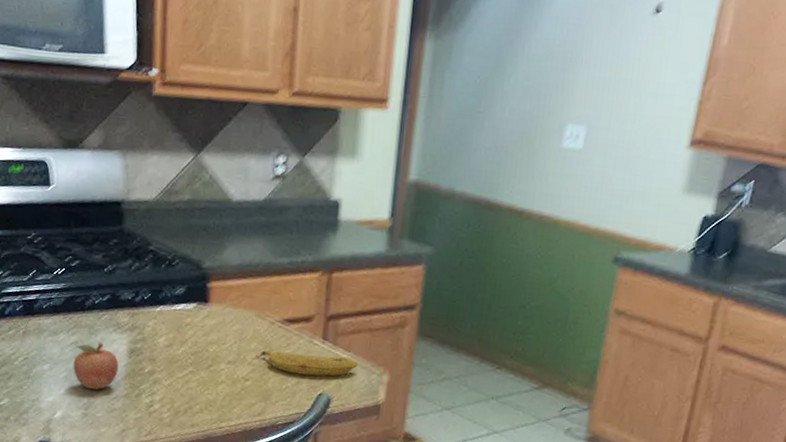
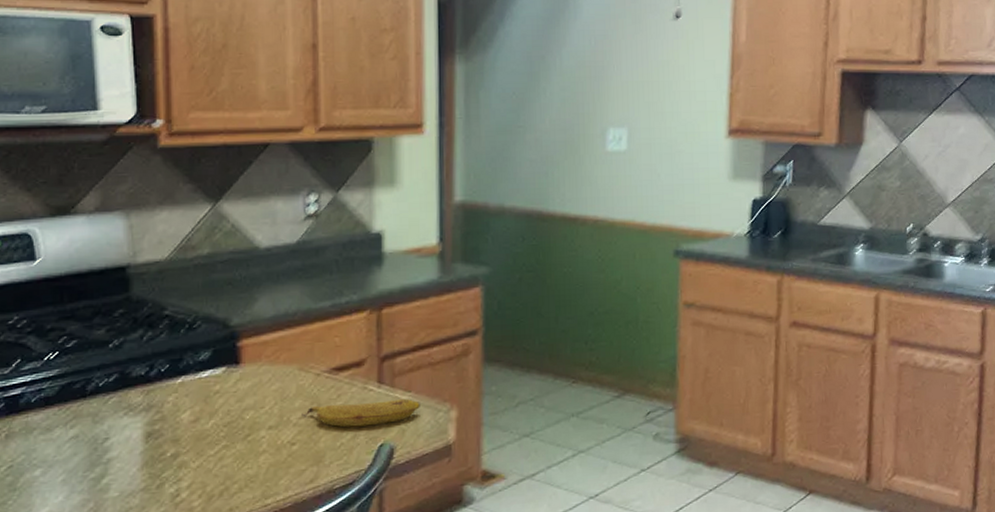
fruit: present [73,342,119,390] -> none [73,430,133,489]

